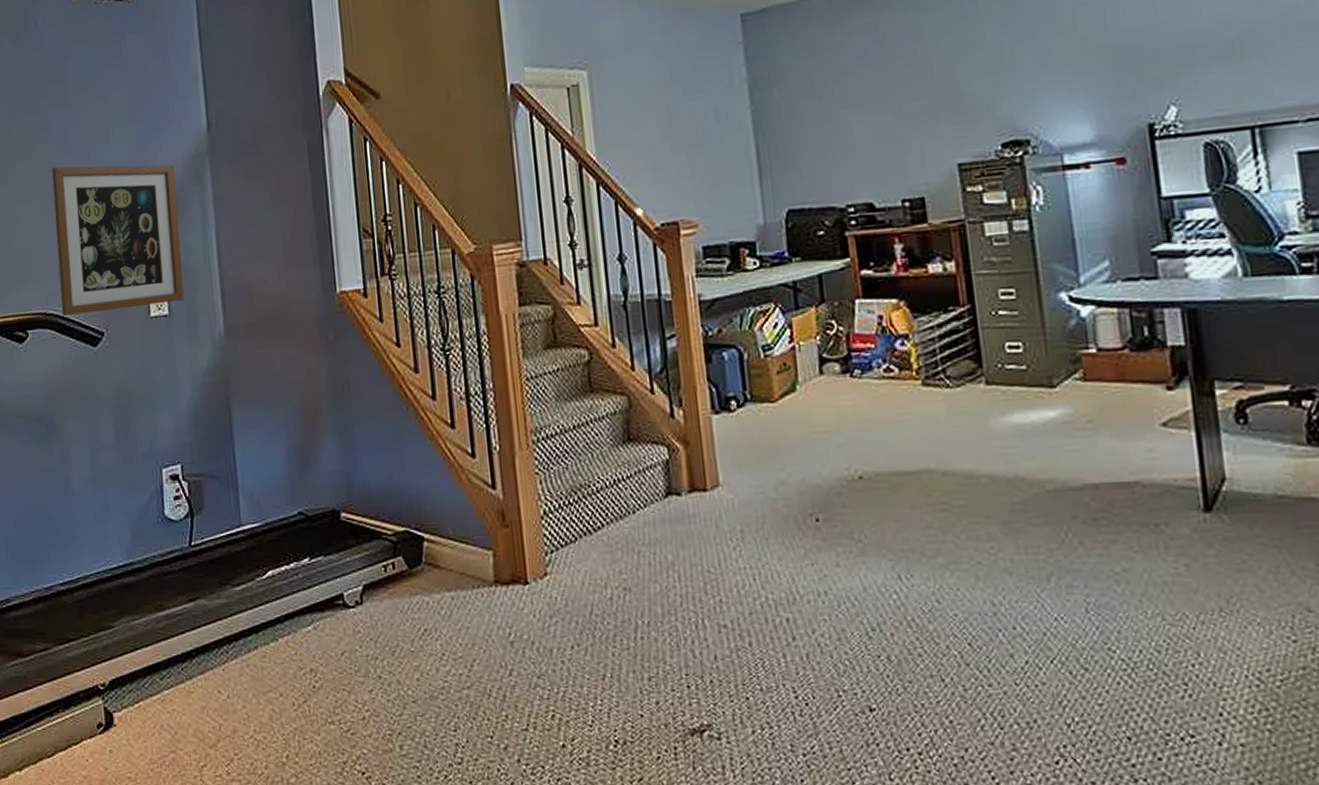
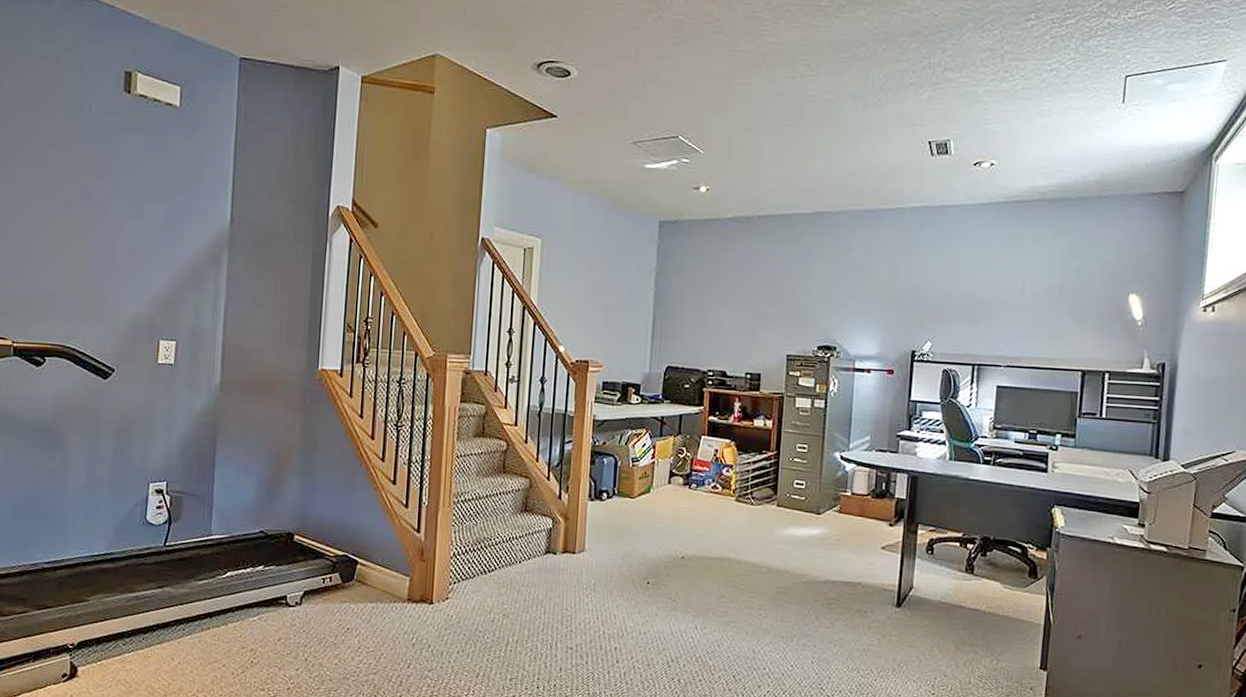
wall art: present [51,164,185,316] -> none [79,229,196,355]

